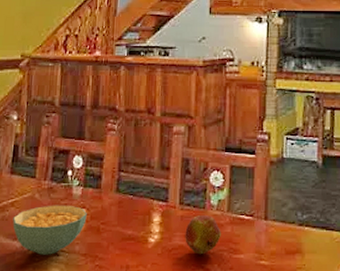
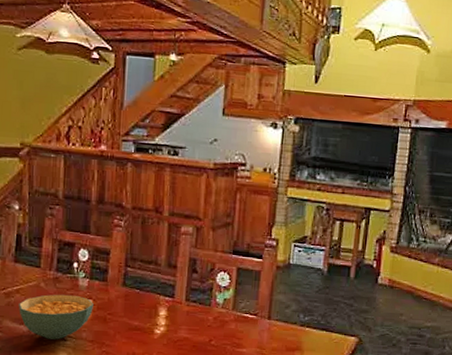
fruit: present [185,215,221,255] -> none [190,312,225,347]

